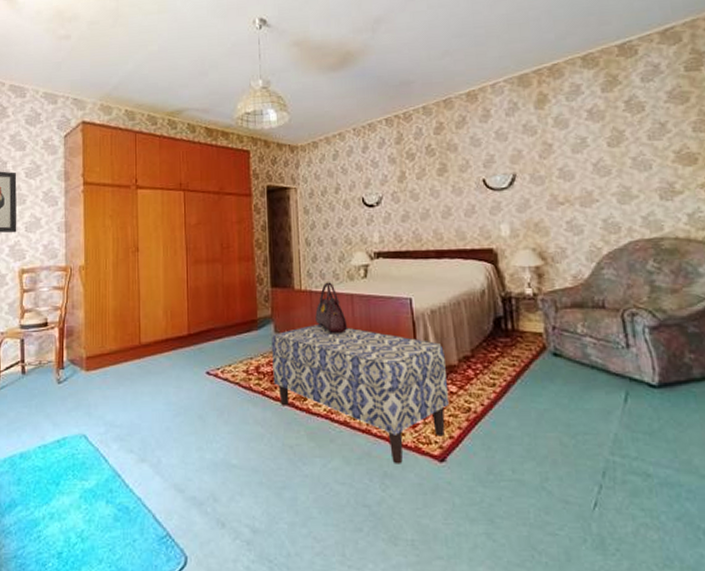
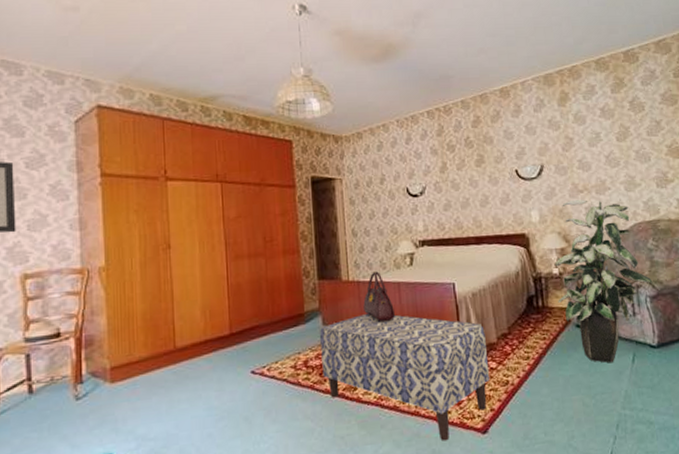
indoor plant: none [527,213,653,400] -> present [554,200,653,363]

